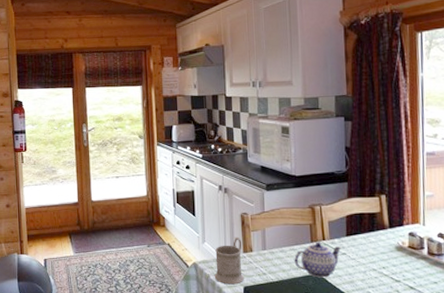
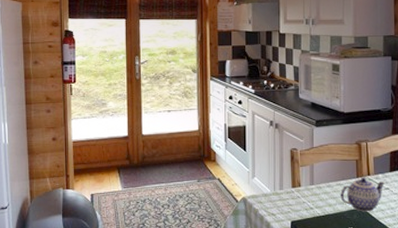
mug: present [214,236,245,285] -> none [263,172,293,219]

